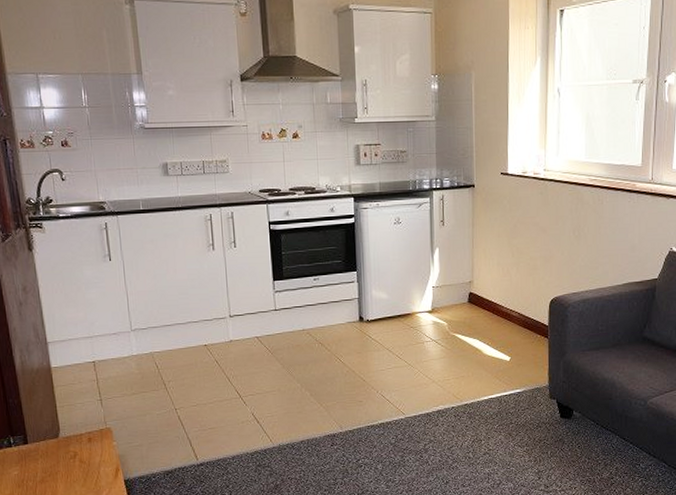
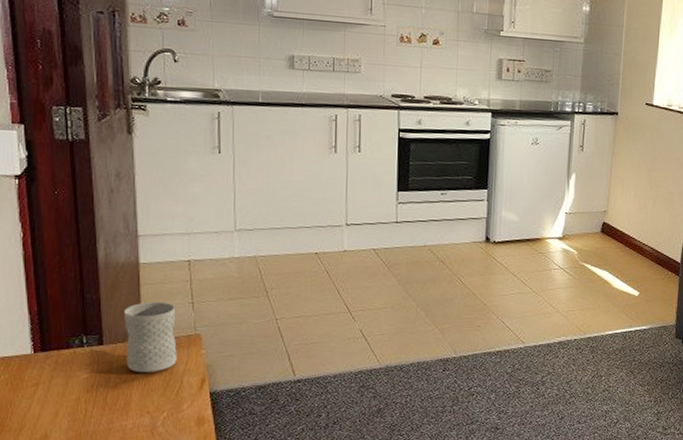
mug: none [43,400,93,466] -> present [124,301,177,372]

